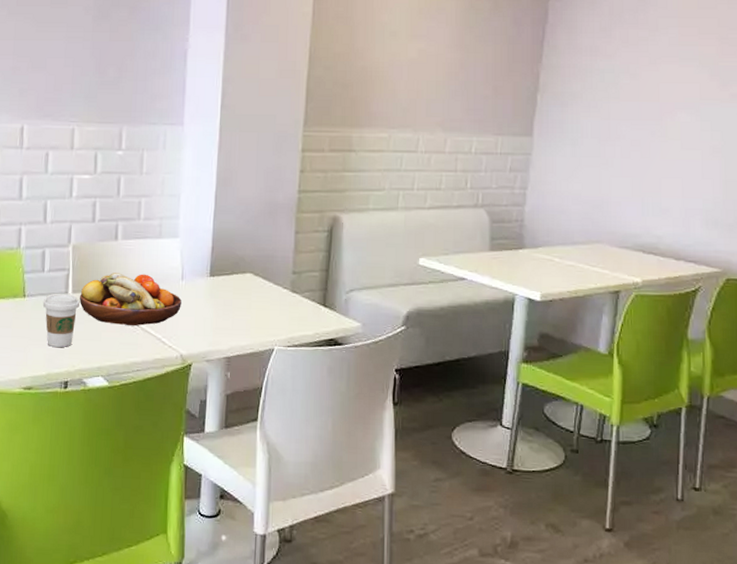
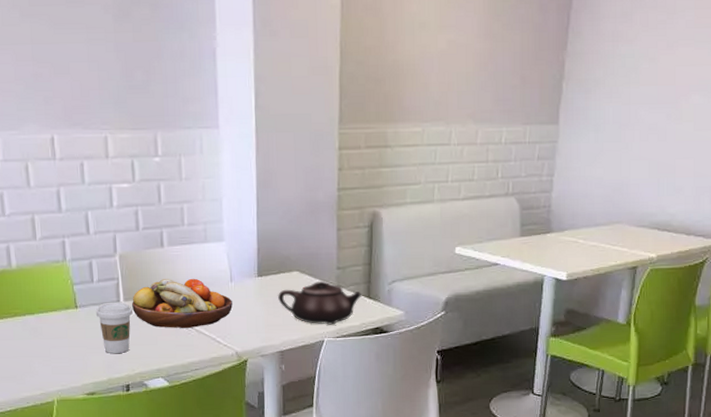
teapot: none [229,285,318,333] -> present [278,281,362,325]

